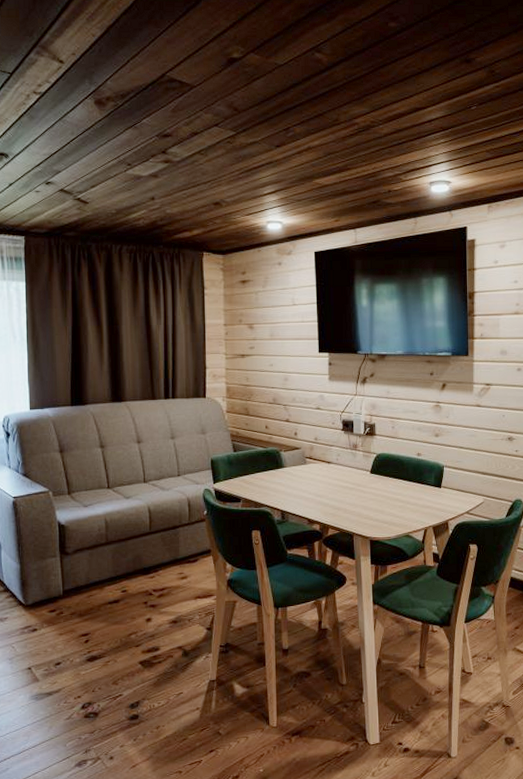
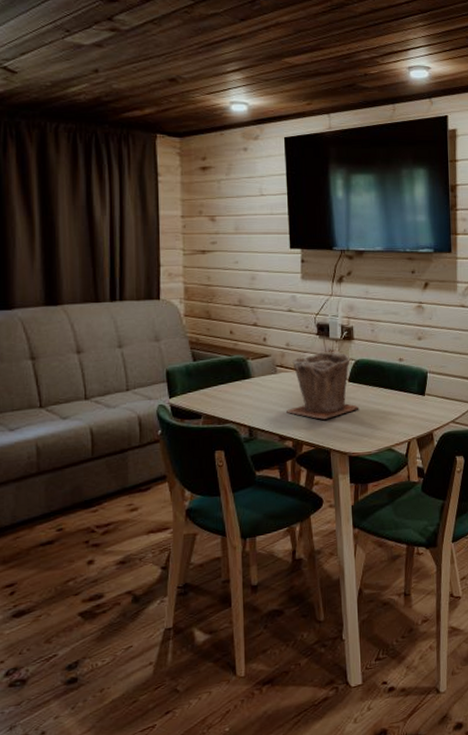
plant pot: none [315,446,380,507] -> present [287,351,359,420]

